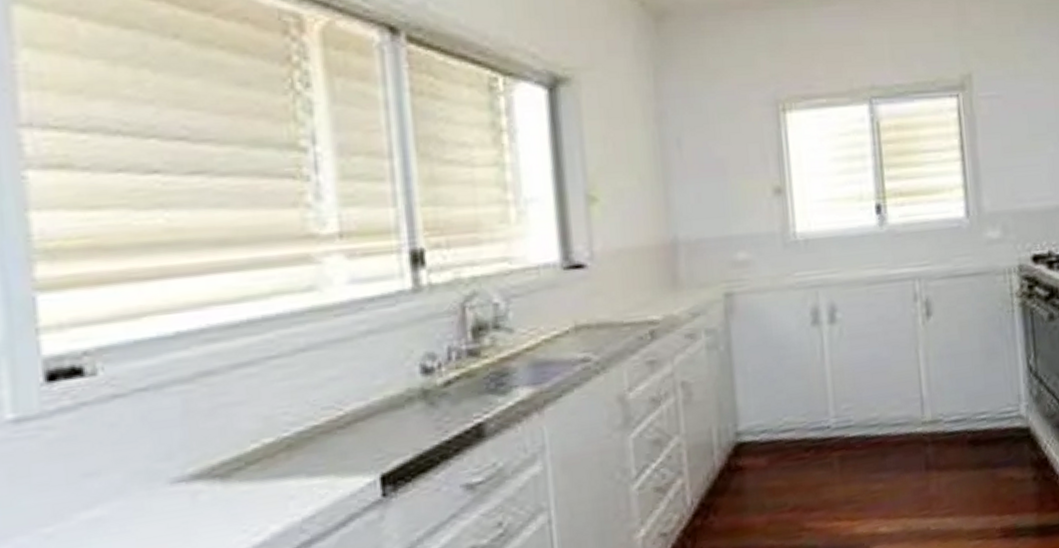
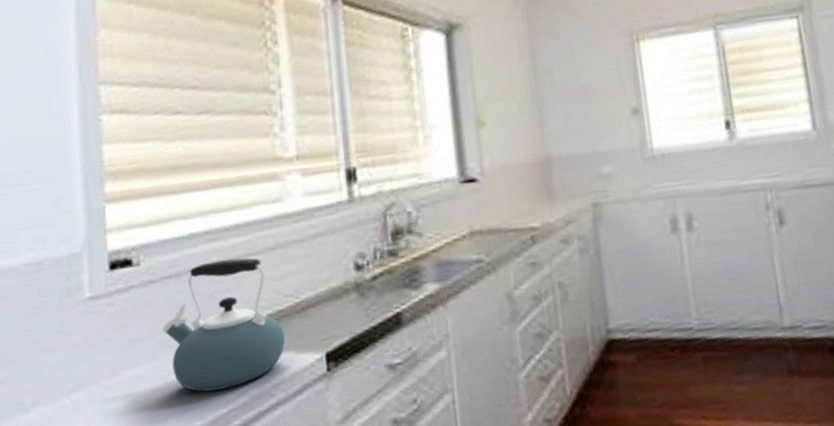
kettle: none [134,362,323,534] -> present [162,258,286,392]

